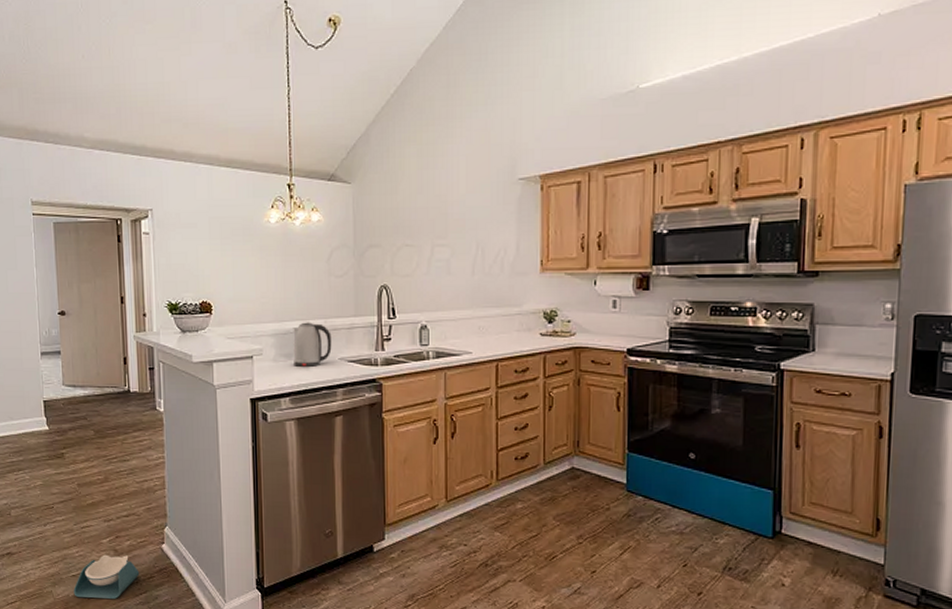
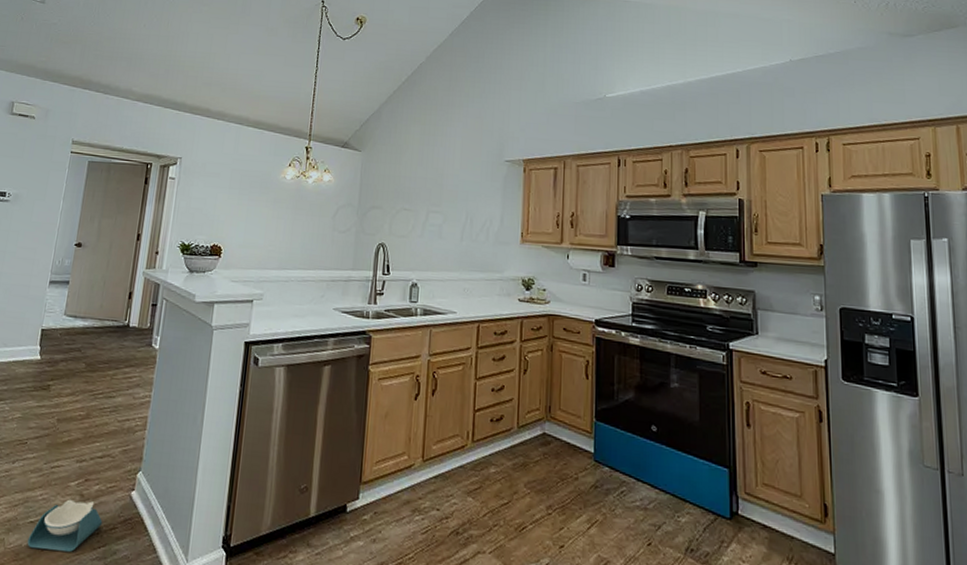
kettle: present [293,322,332,367] -> none [290,271,329,315]

